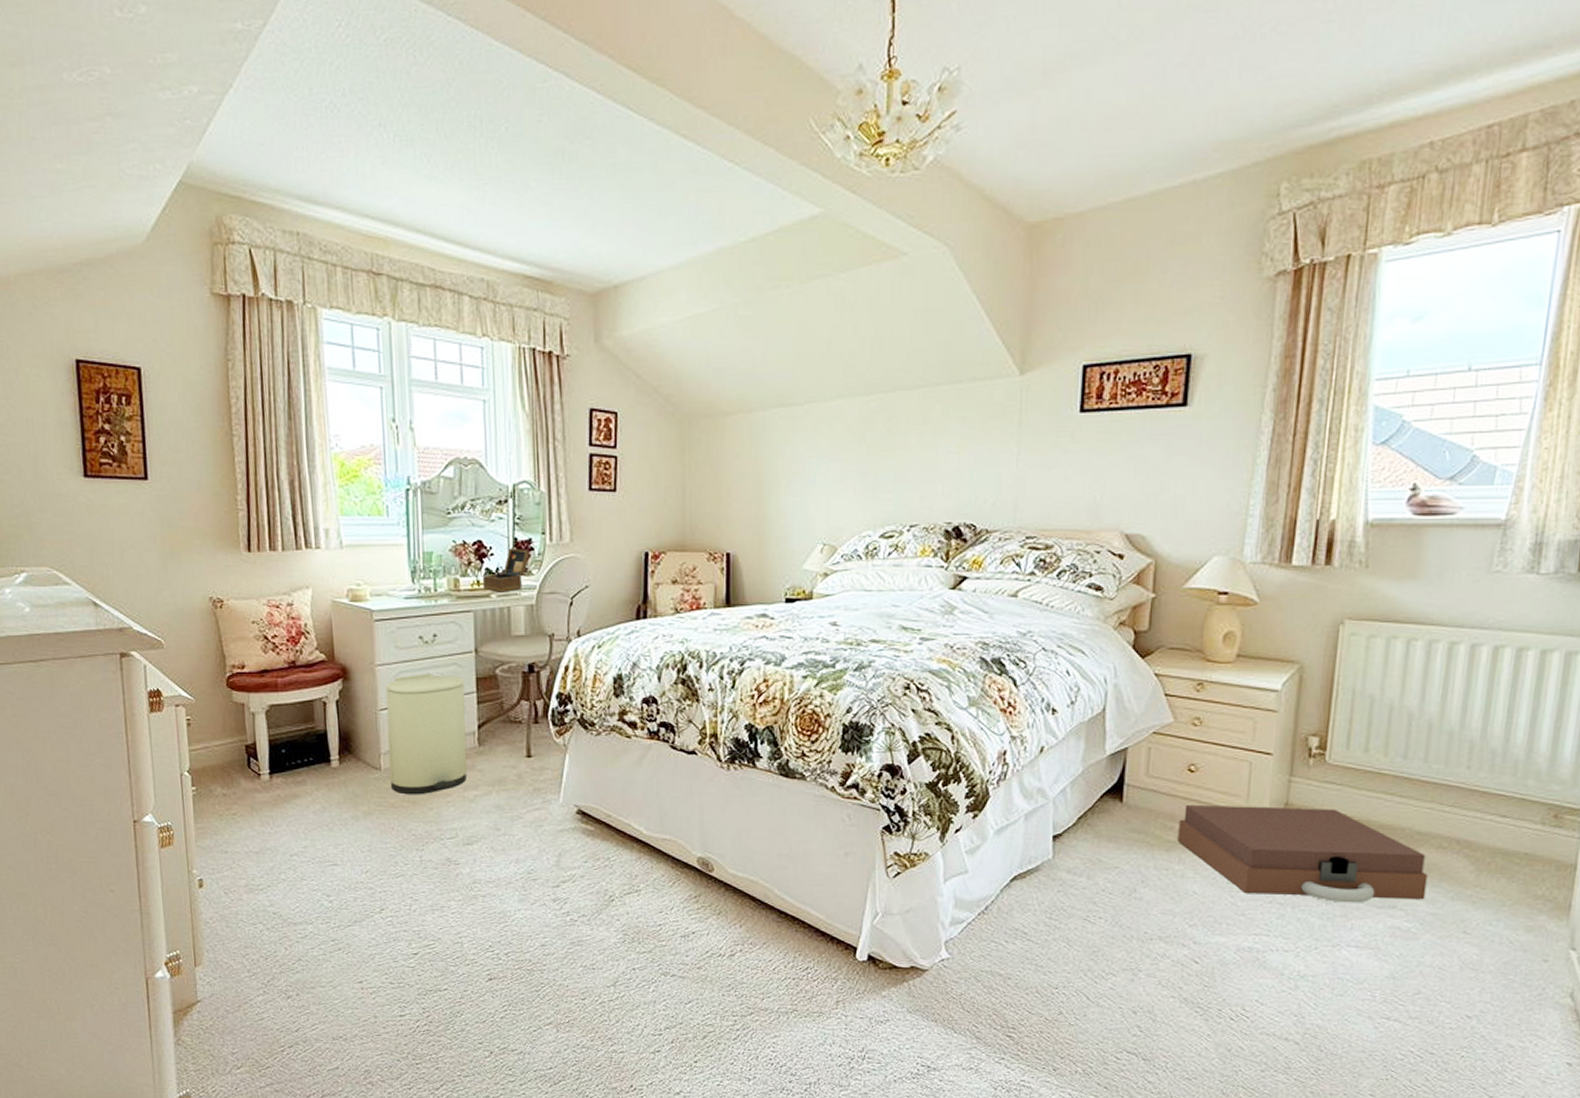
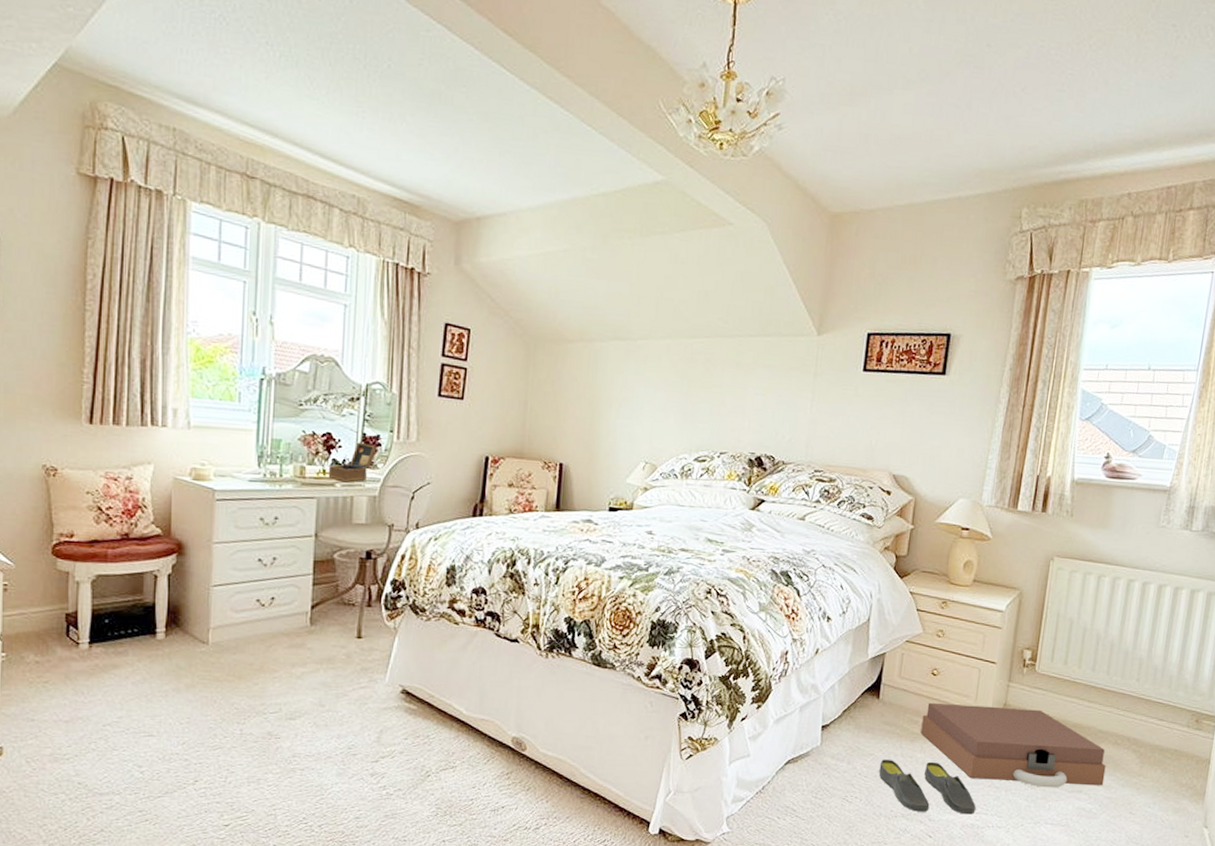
pedal bin: present [385,673,468,795] -> none [216,553,302,670]
slipper: none [1127,873,1254,936] -> present [878,759,976,815]

